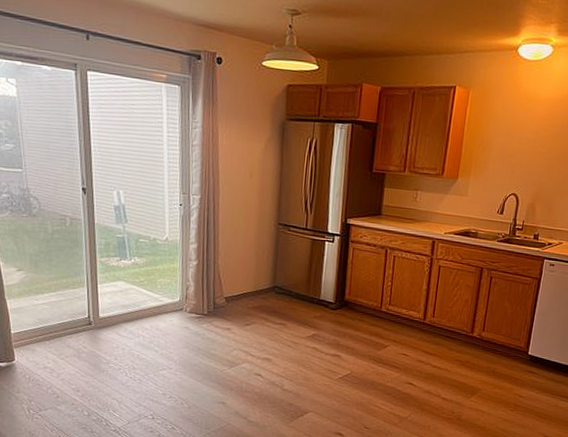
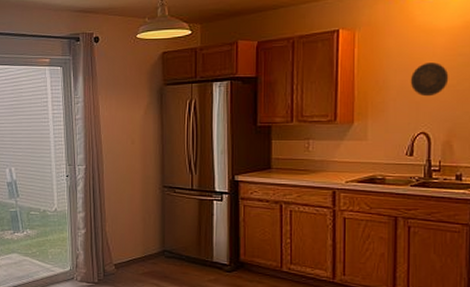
decorative plate: none [509,129,542,162] -> present [410,62,449,97]

